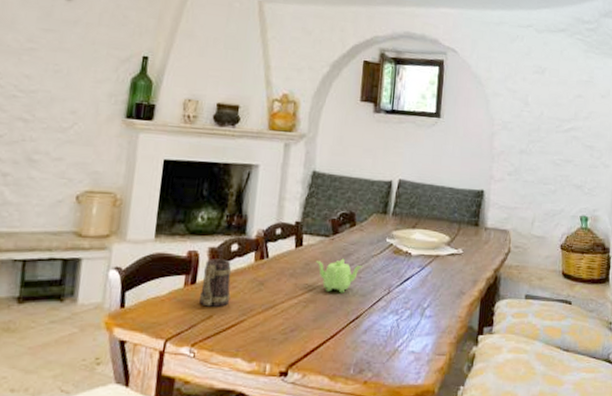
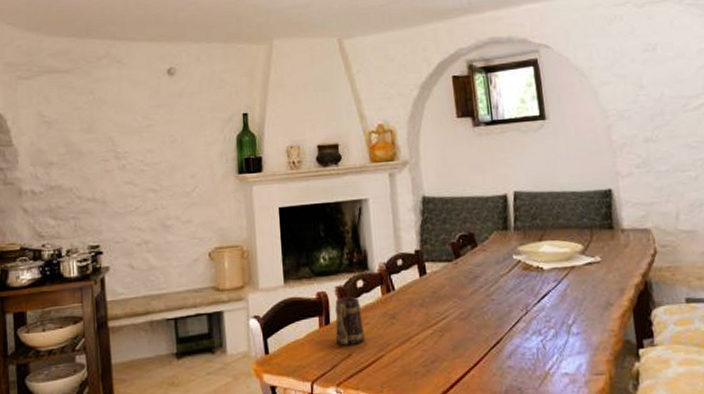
teapot: present [315,258,362,293] -> none [443,282,493,319]

